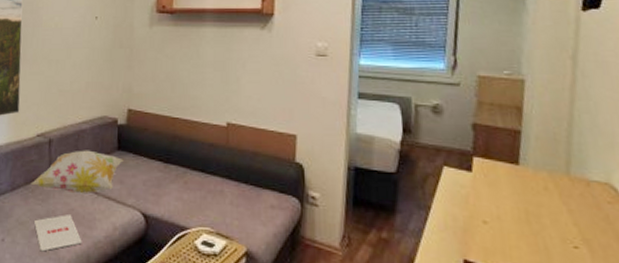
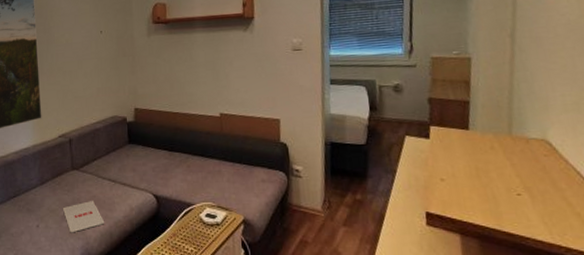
decorative pillow: present [30,150,124,194] -> none [57,145,135,183]

